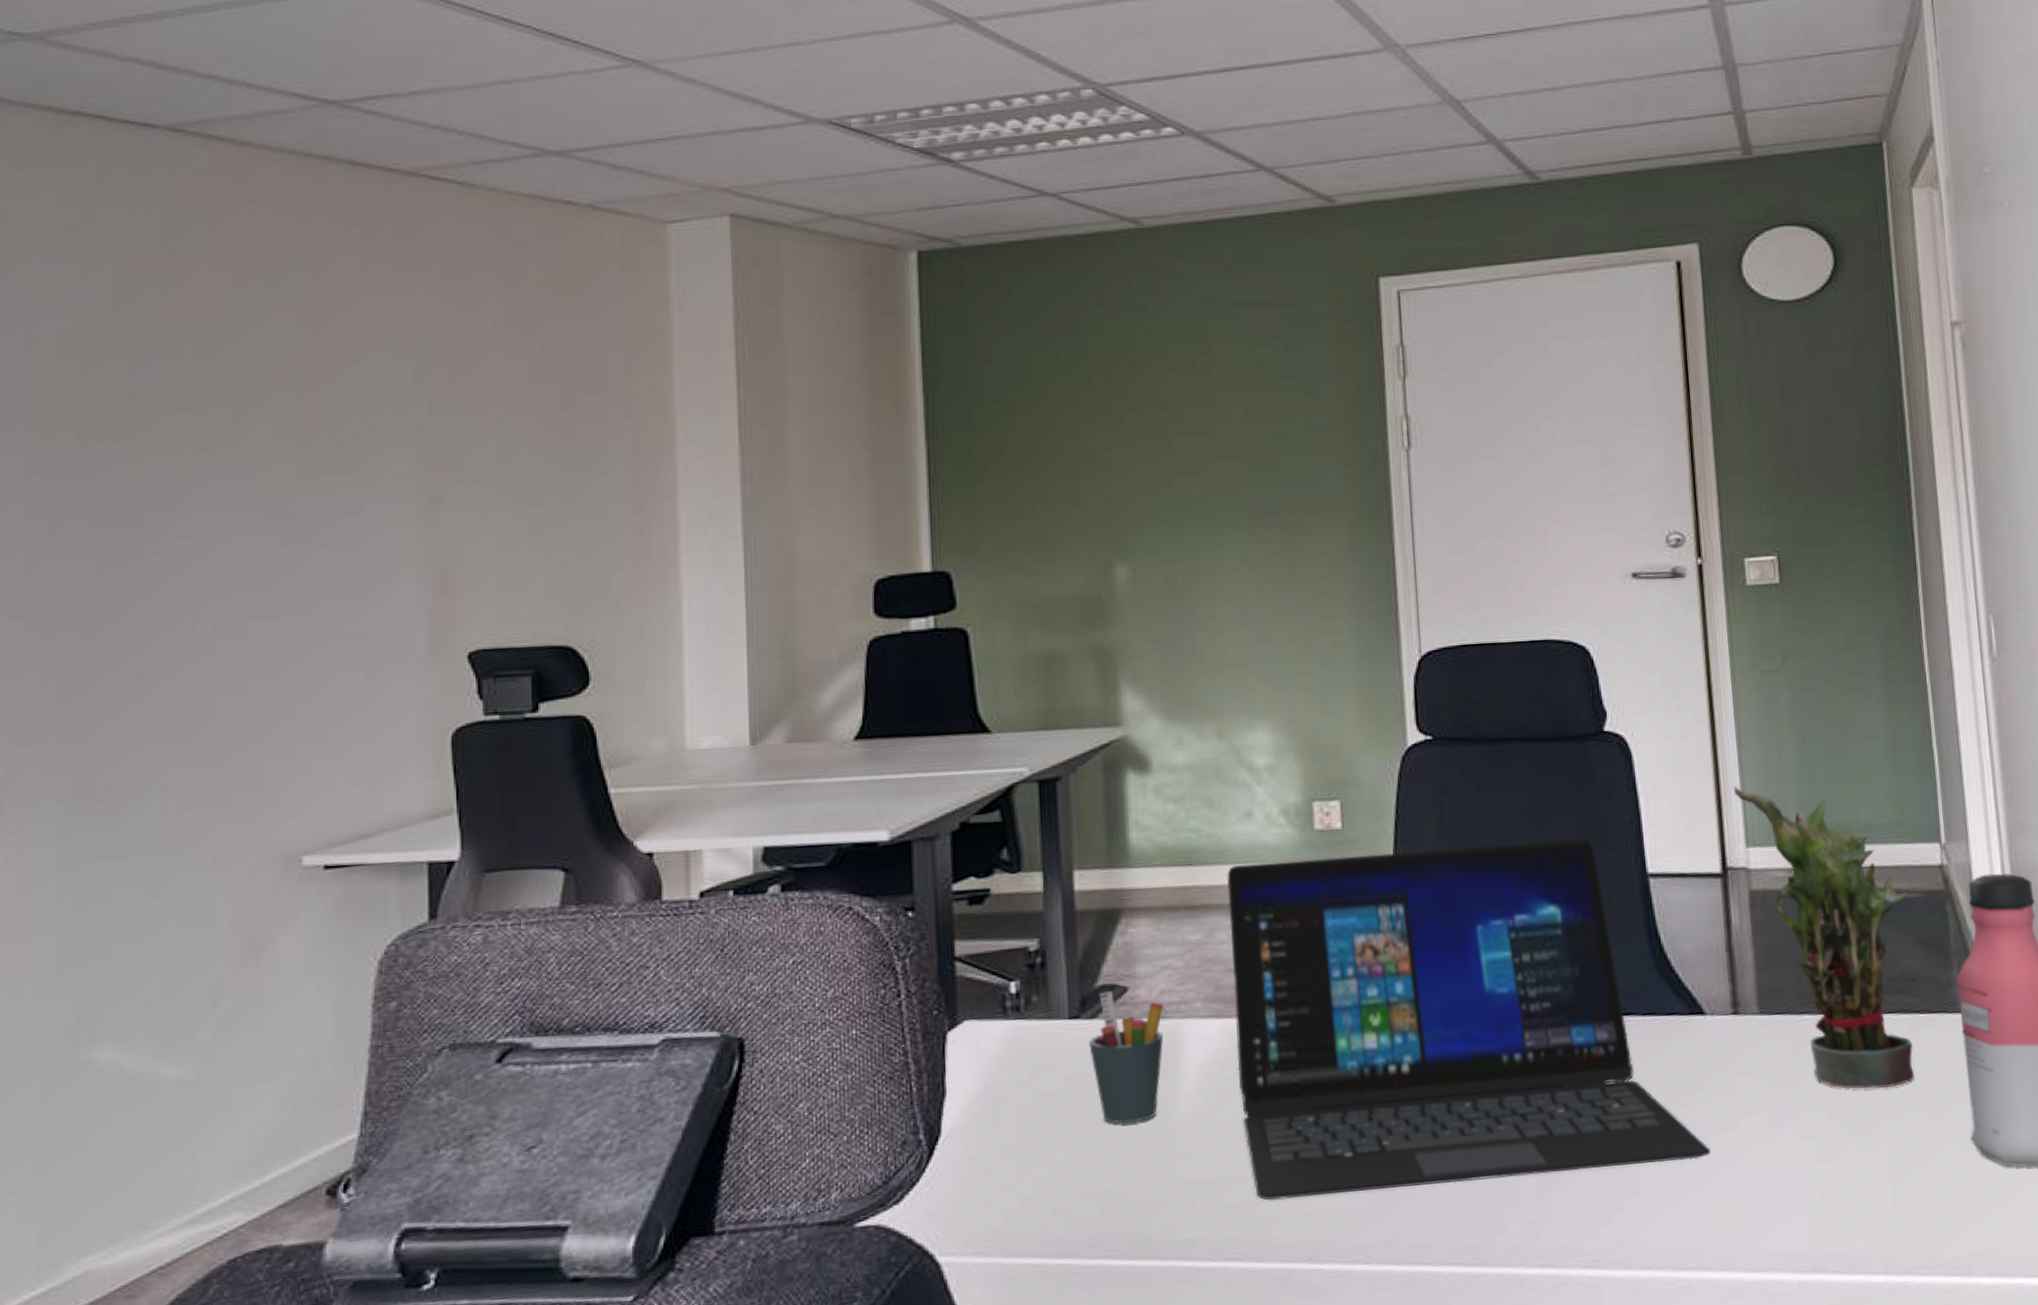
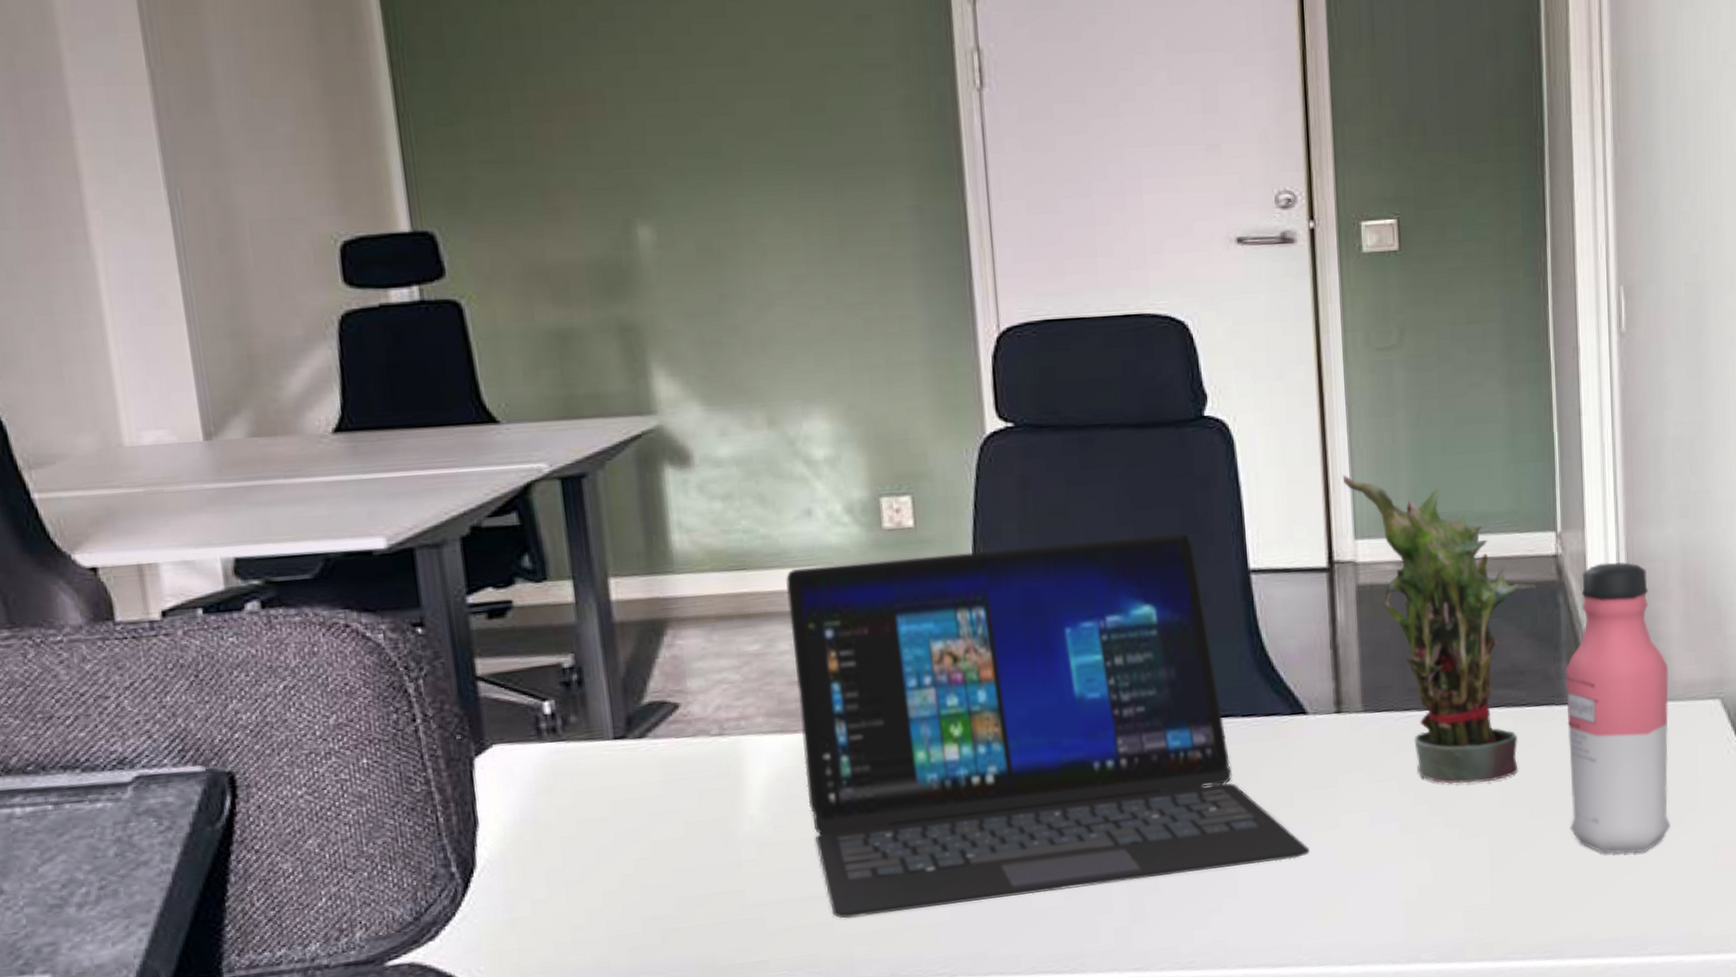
pen holder: present [1089,991,1164,1124] -> none [638,708,723,848]

